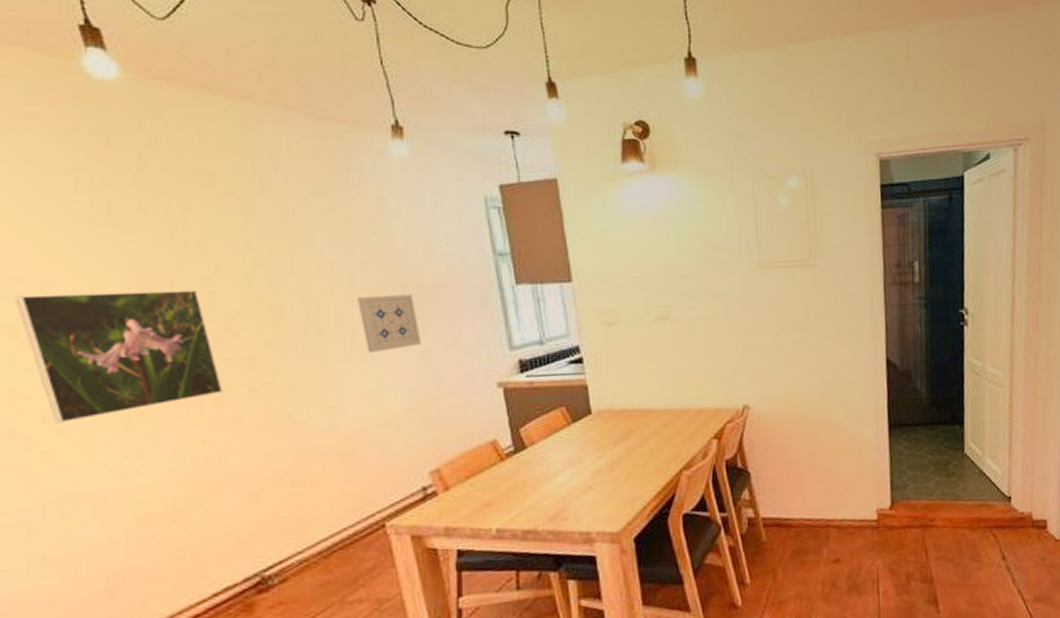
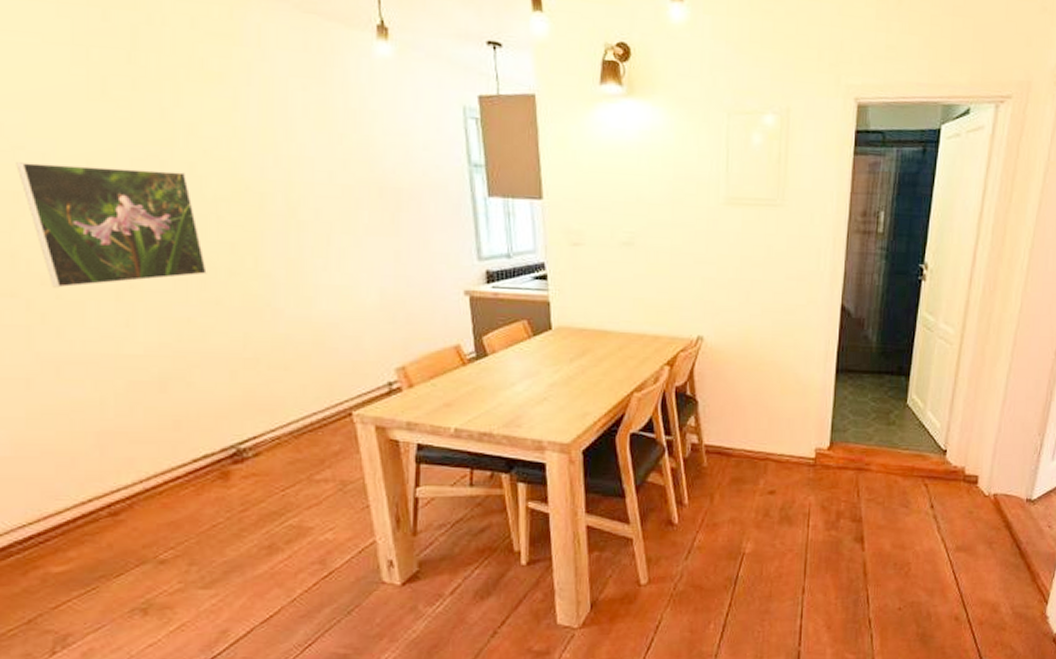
wall art: present [358,294,421,354] -> none [336,194,394,251]

